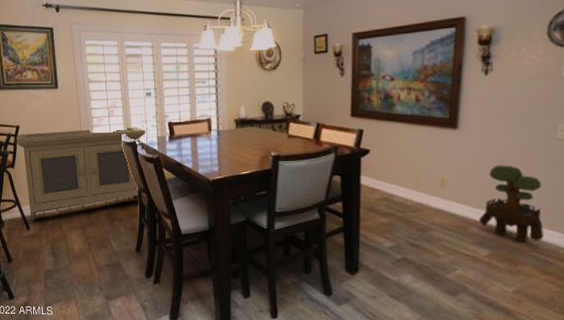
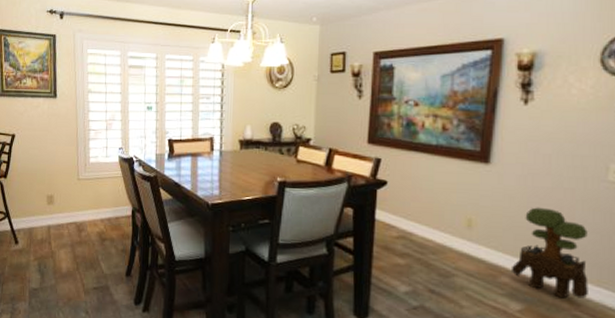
storage cabinet: present [15,126,146,221] -> none [9,141,144,235]

